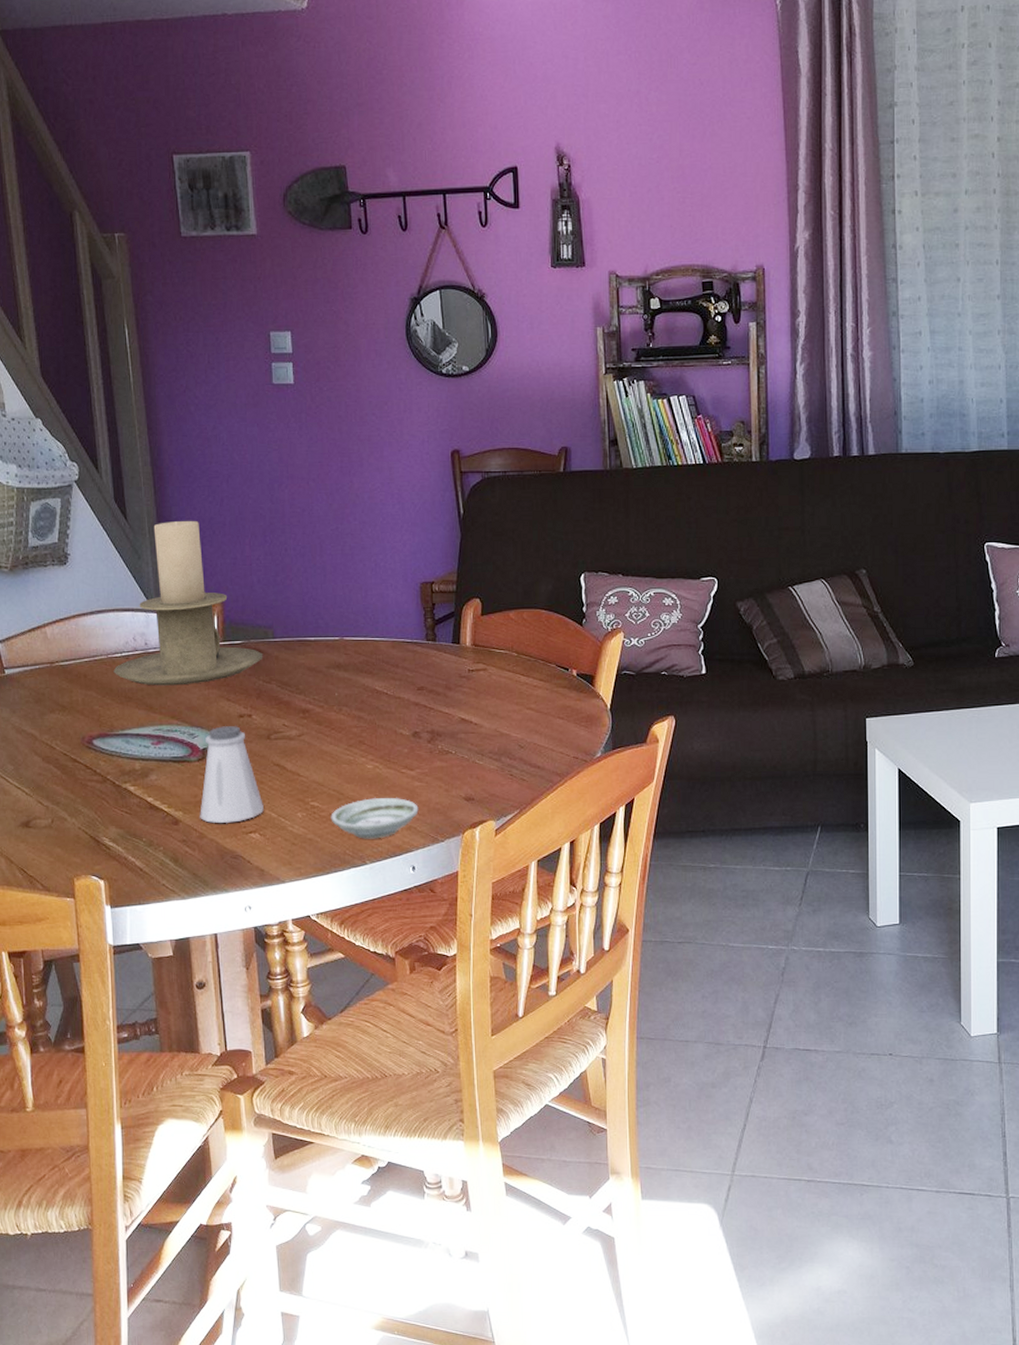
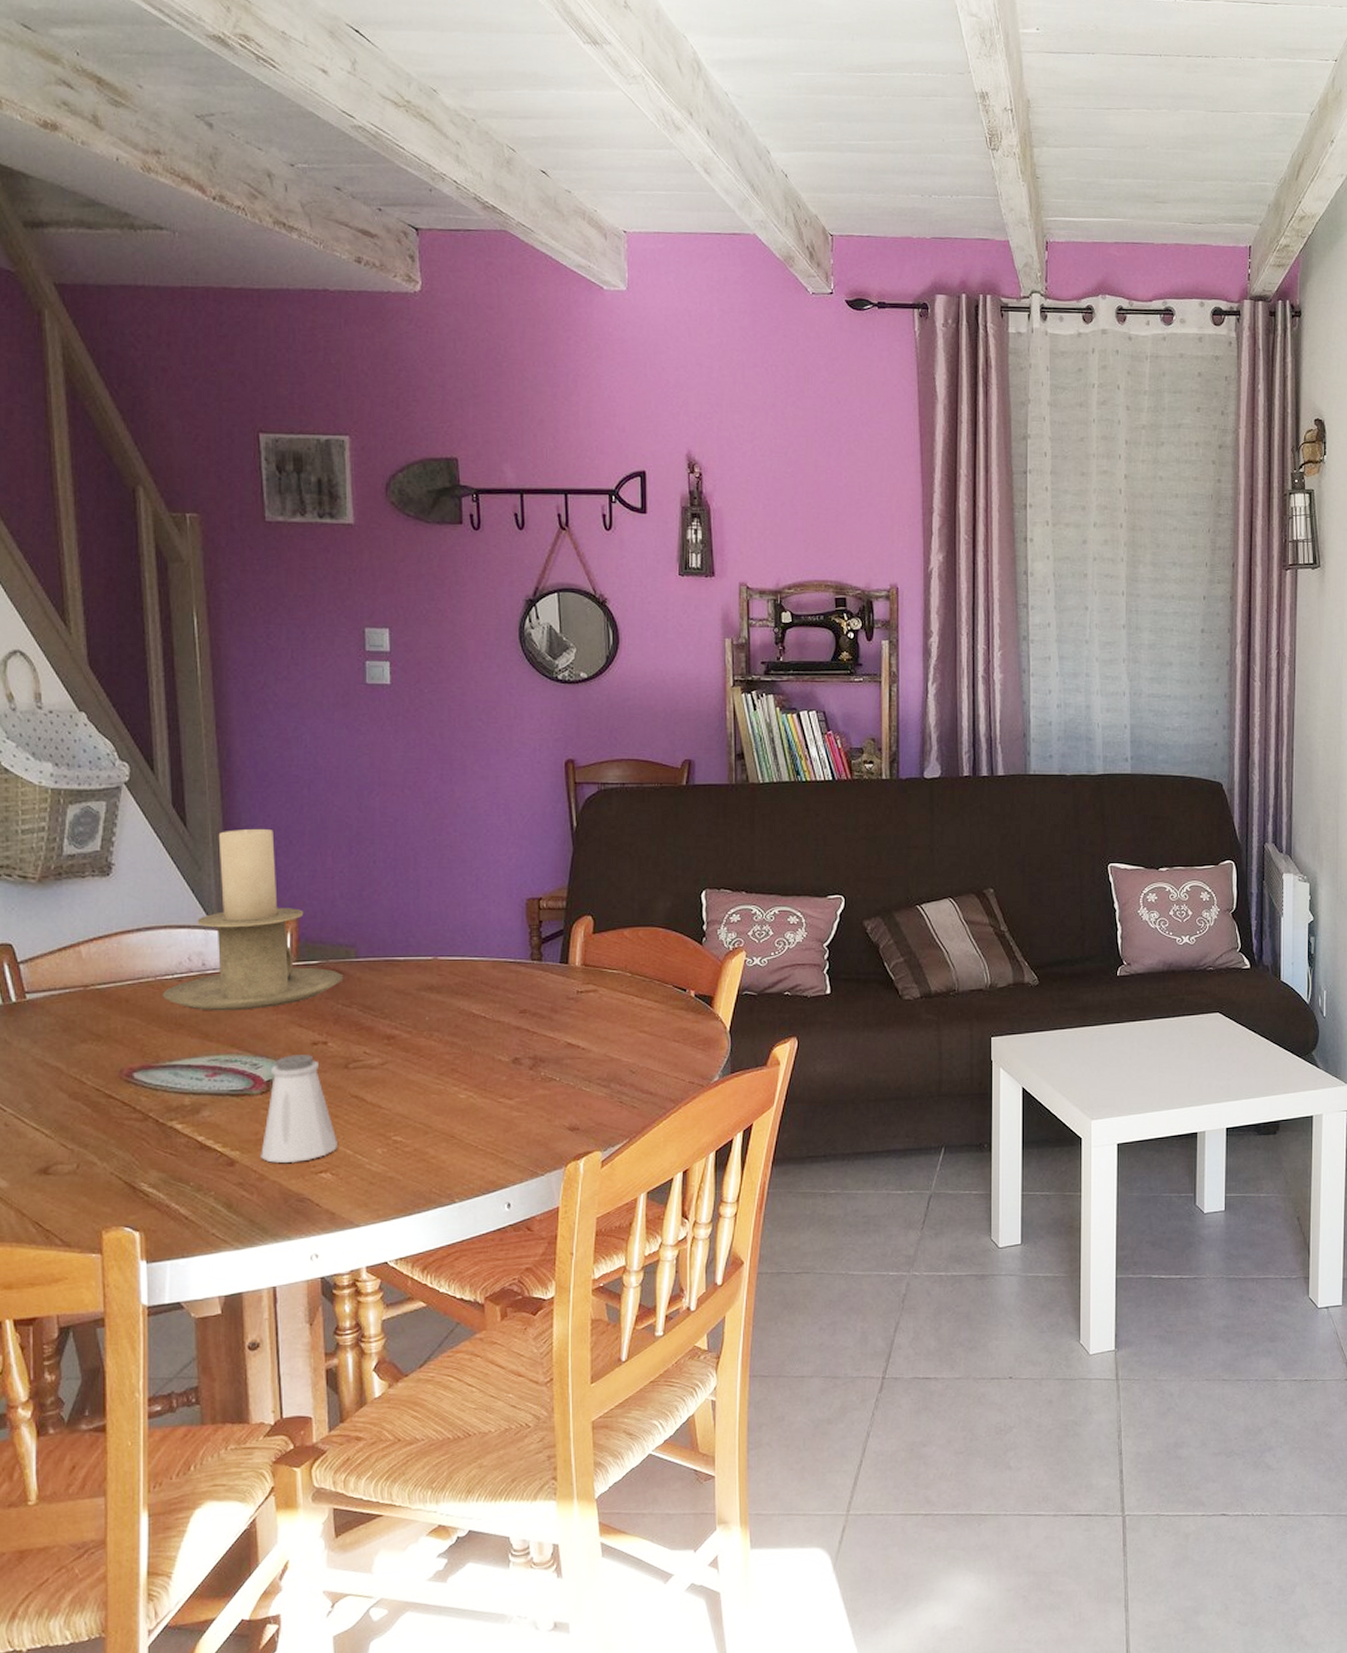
saucer: present [331,798,419,839] -> none [416,1130,517,1176]

